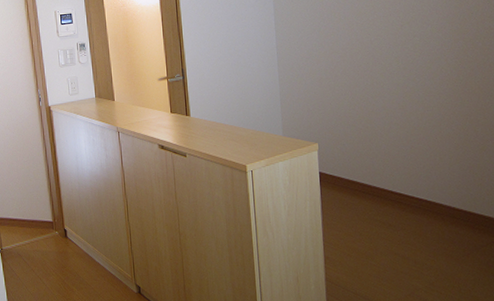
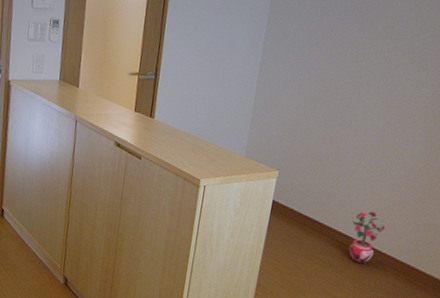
potted plant: none [399,164,434,218] -> present [349,211,386,264]

